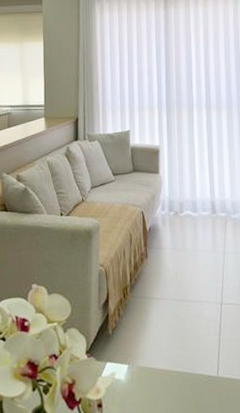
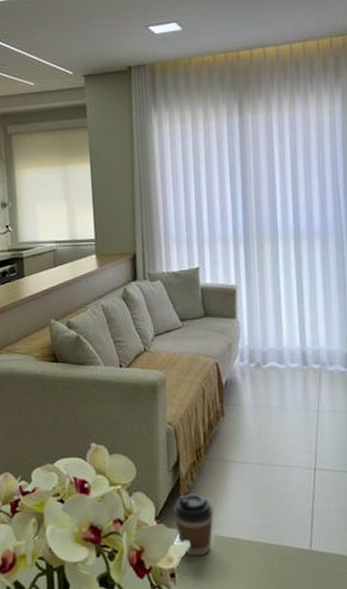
coffee cup: none [101,328,137,387] -> present [172,494,214,556]

